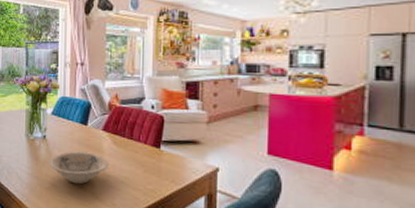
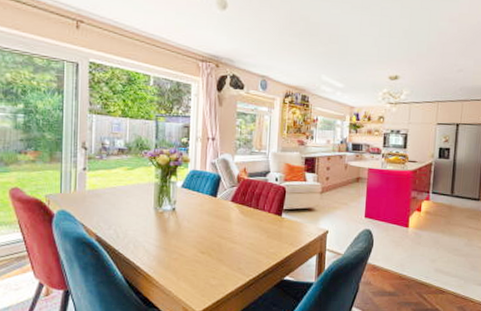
bowl: present [49,151,109,184] -> none [178,222,236,253]

